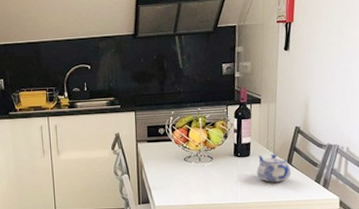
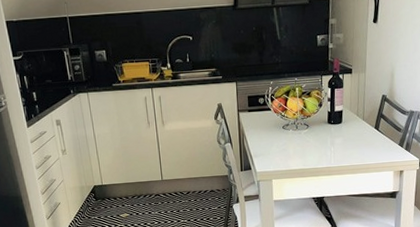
teapot: present [256,154,292,182] -> none [348,121,379,147]

